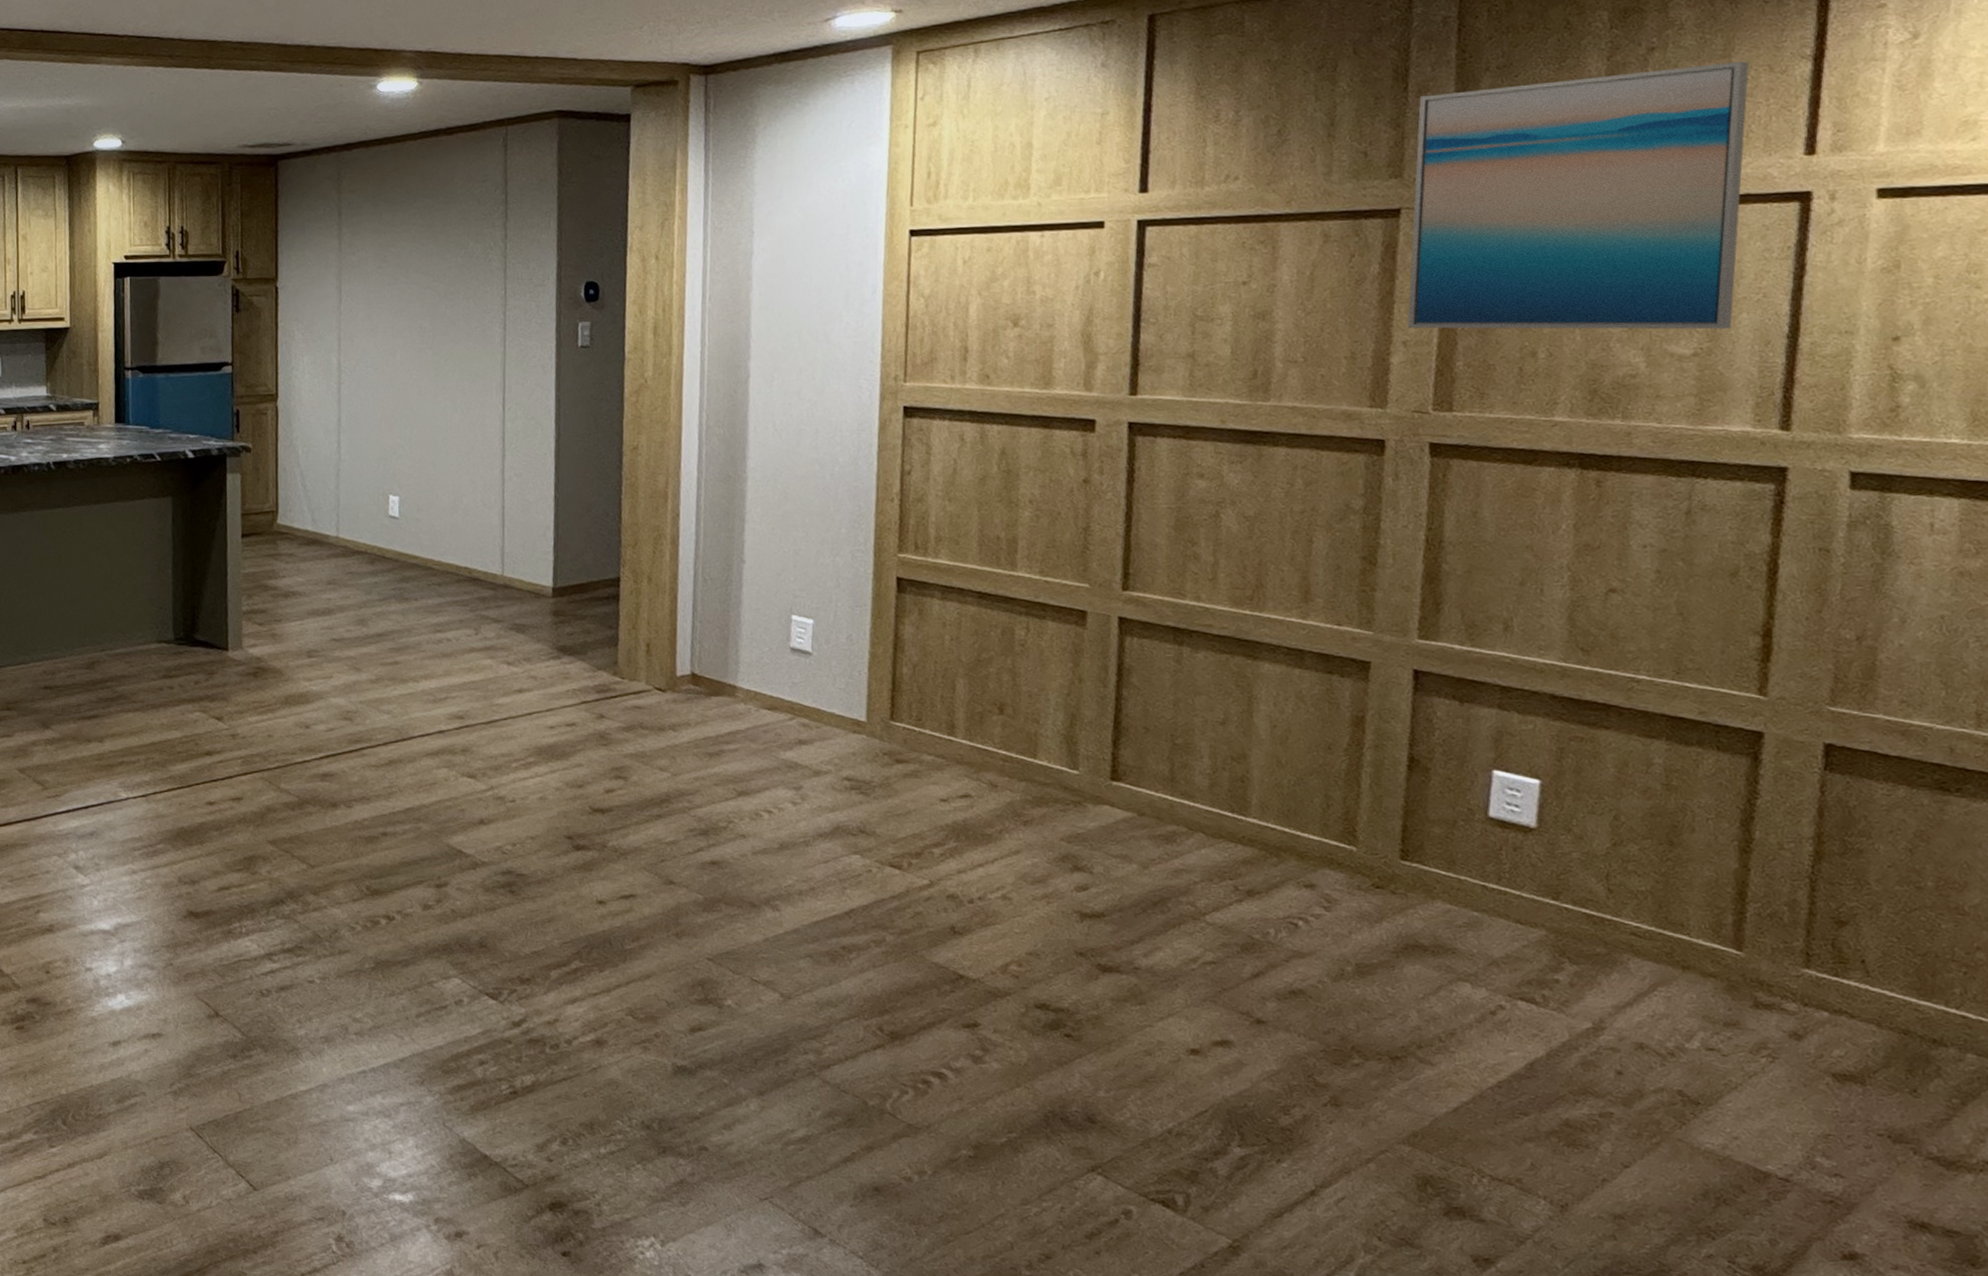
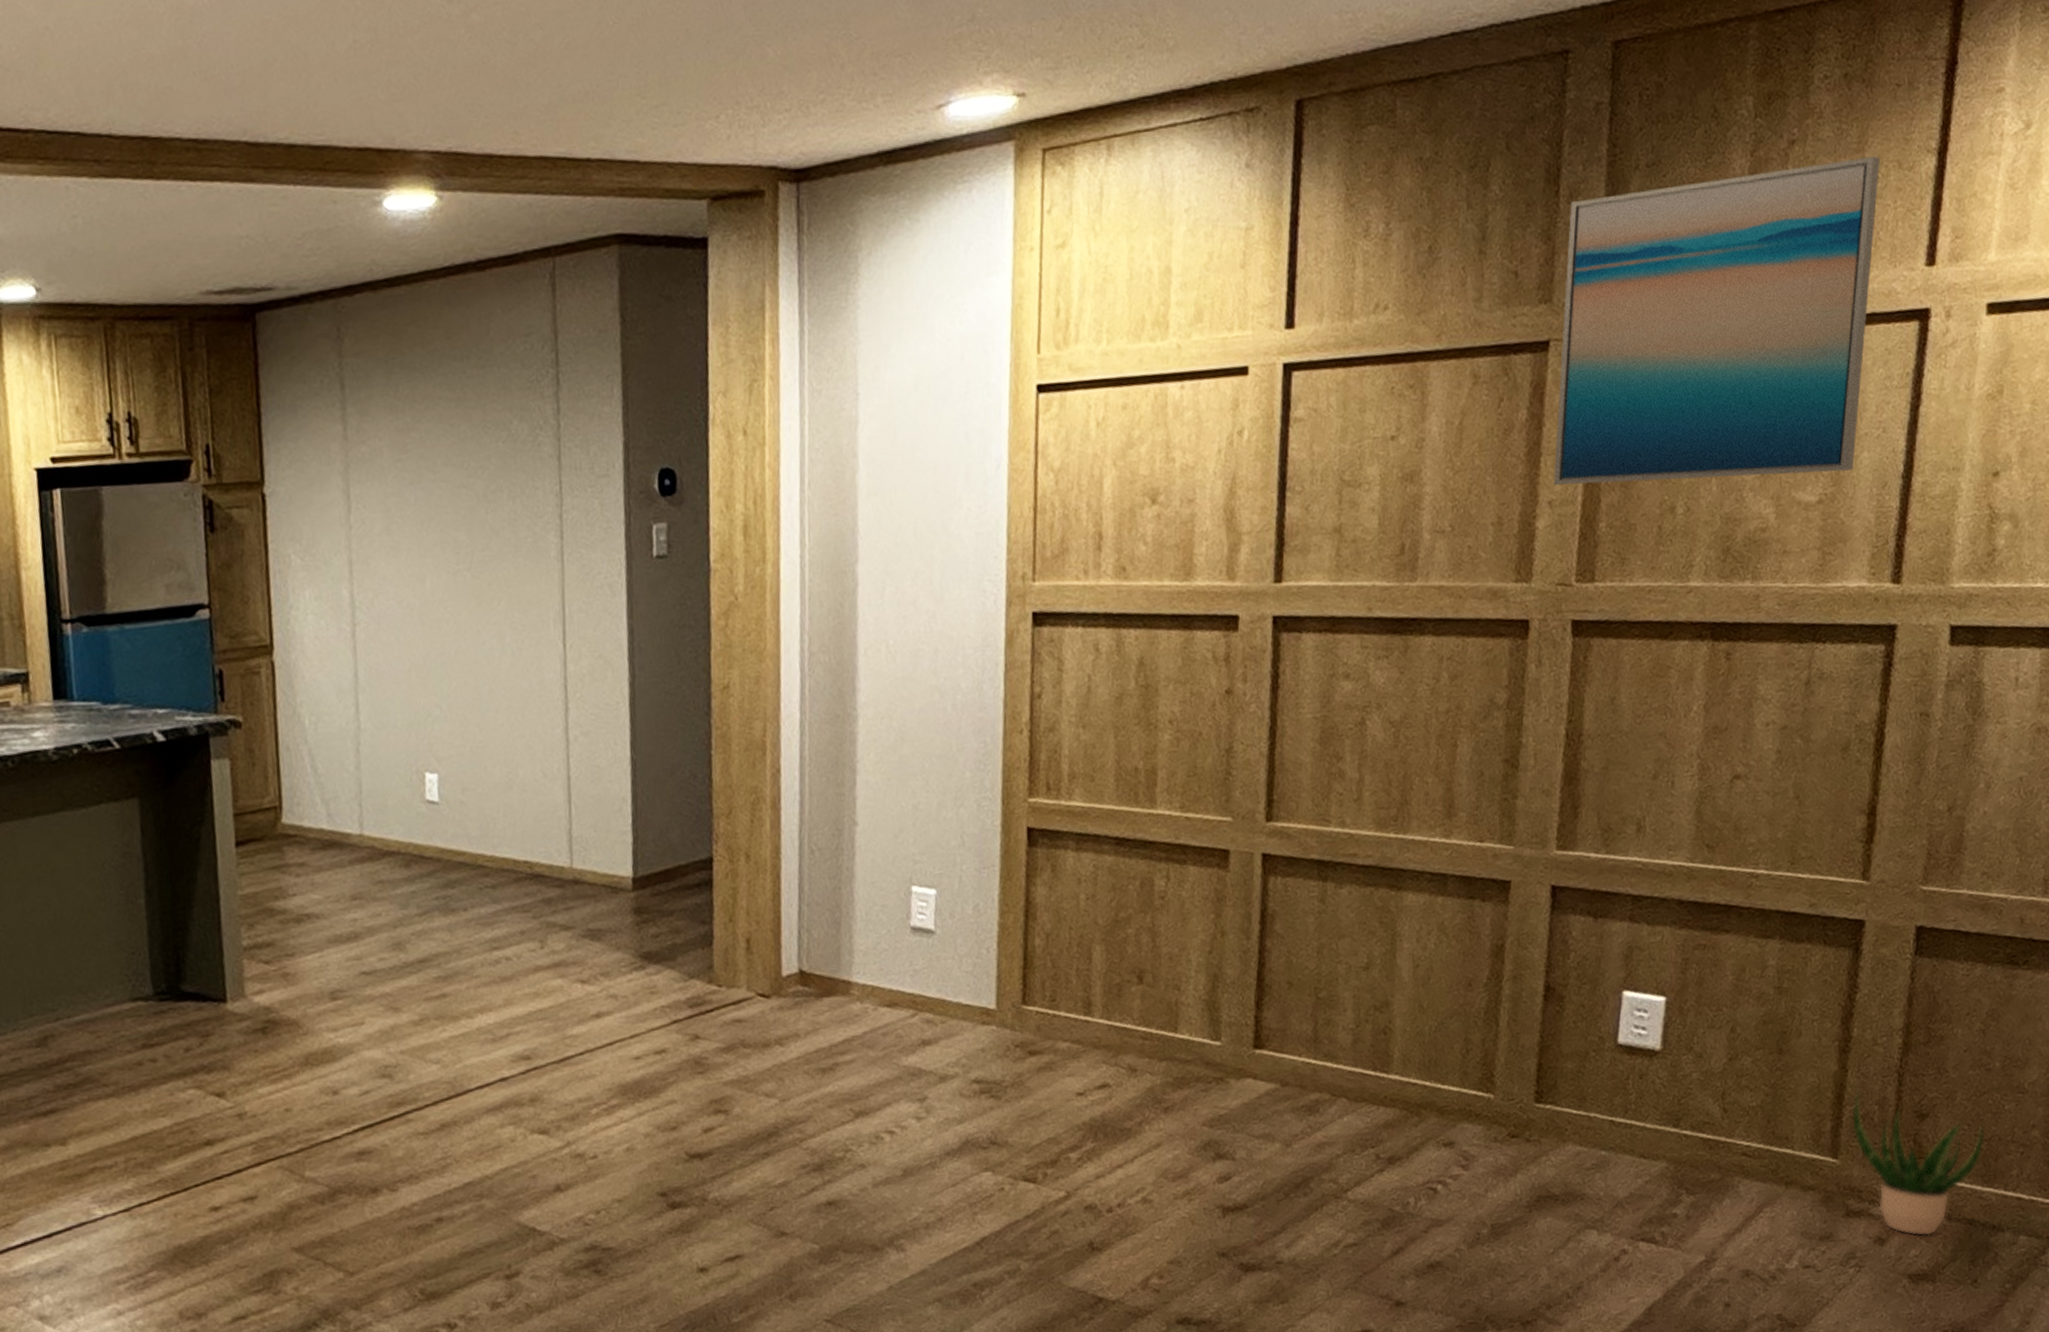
potted plant: none [1756,889,1918,1039] -> present [1851,1089,1984,1237]

